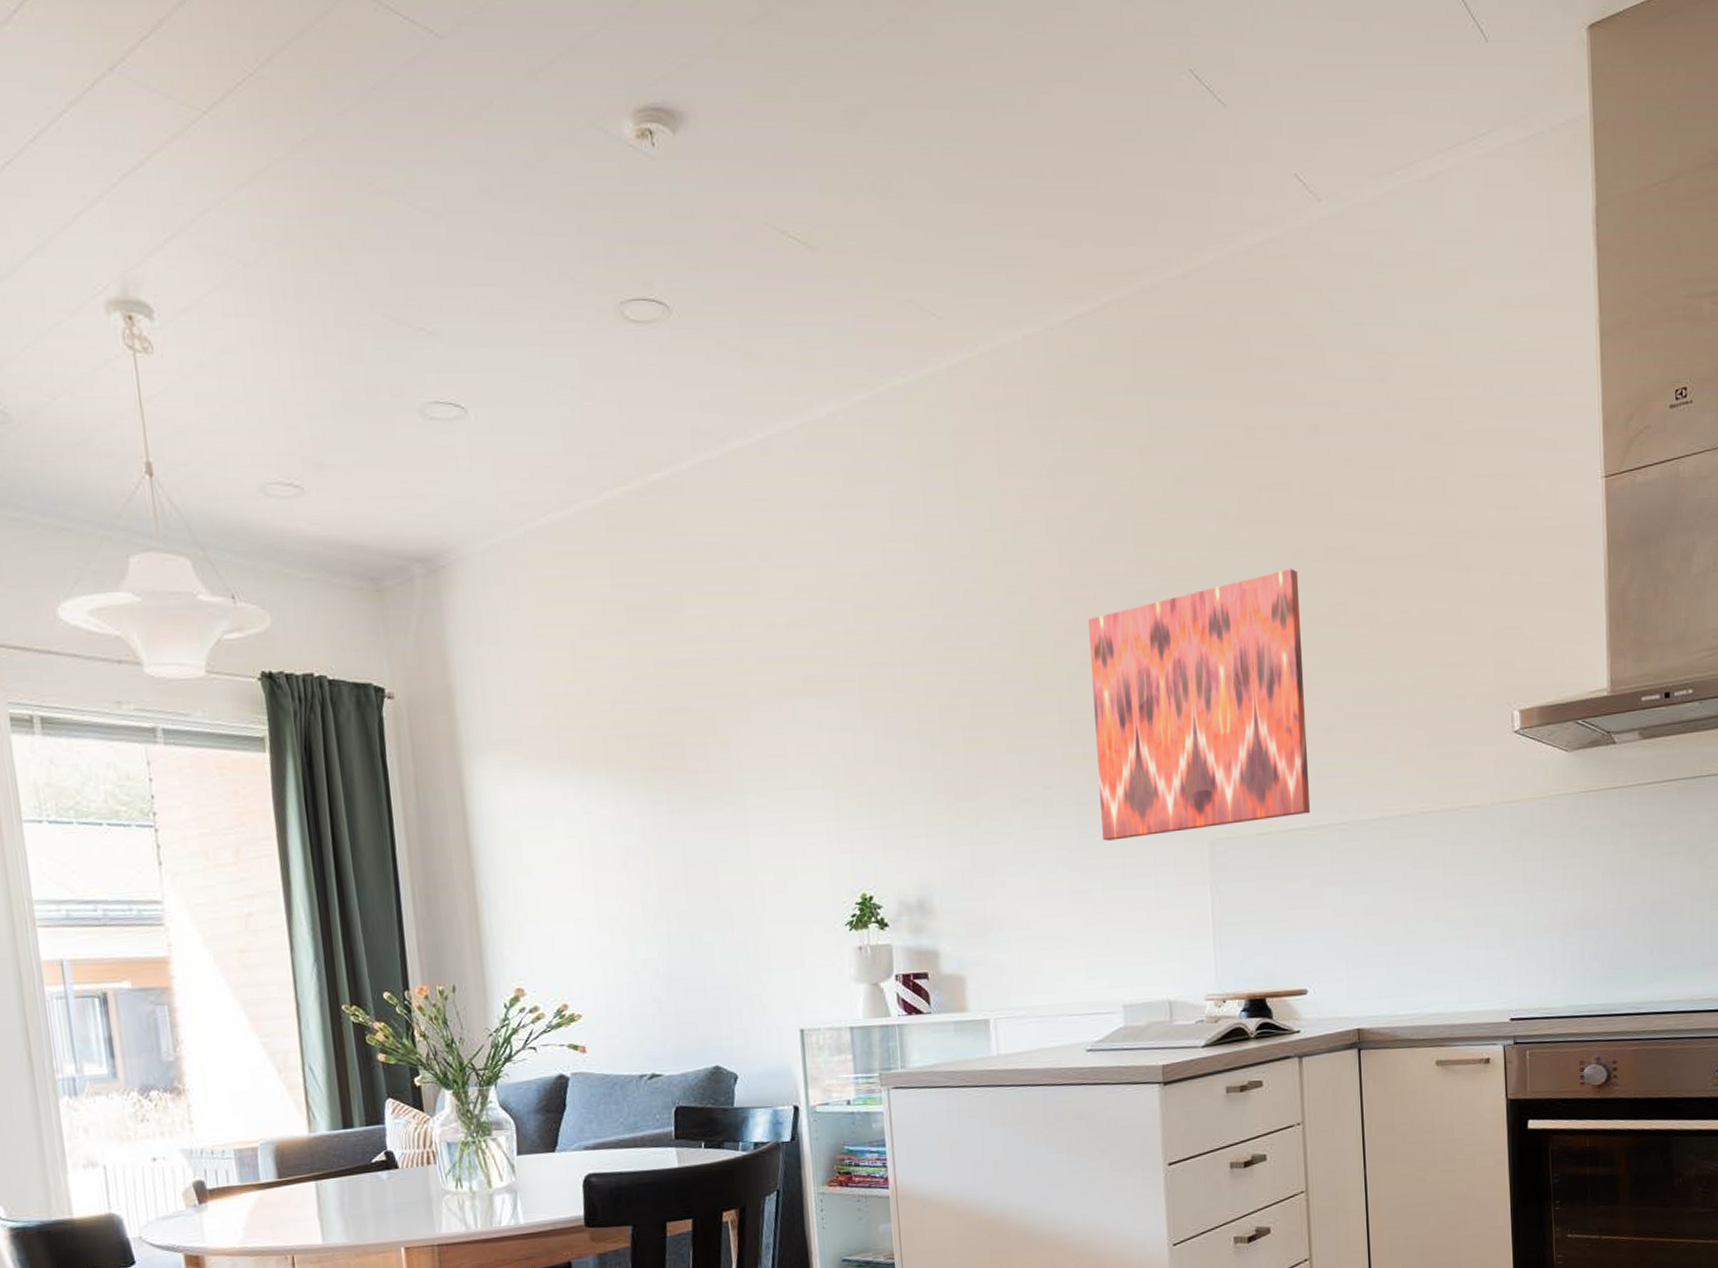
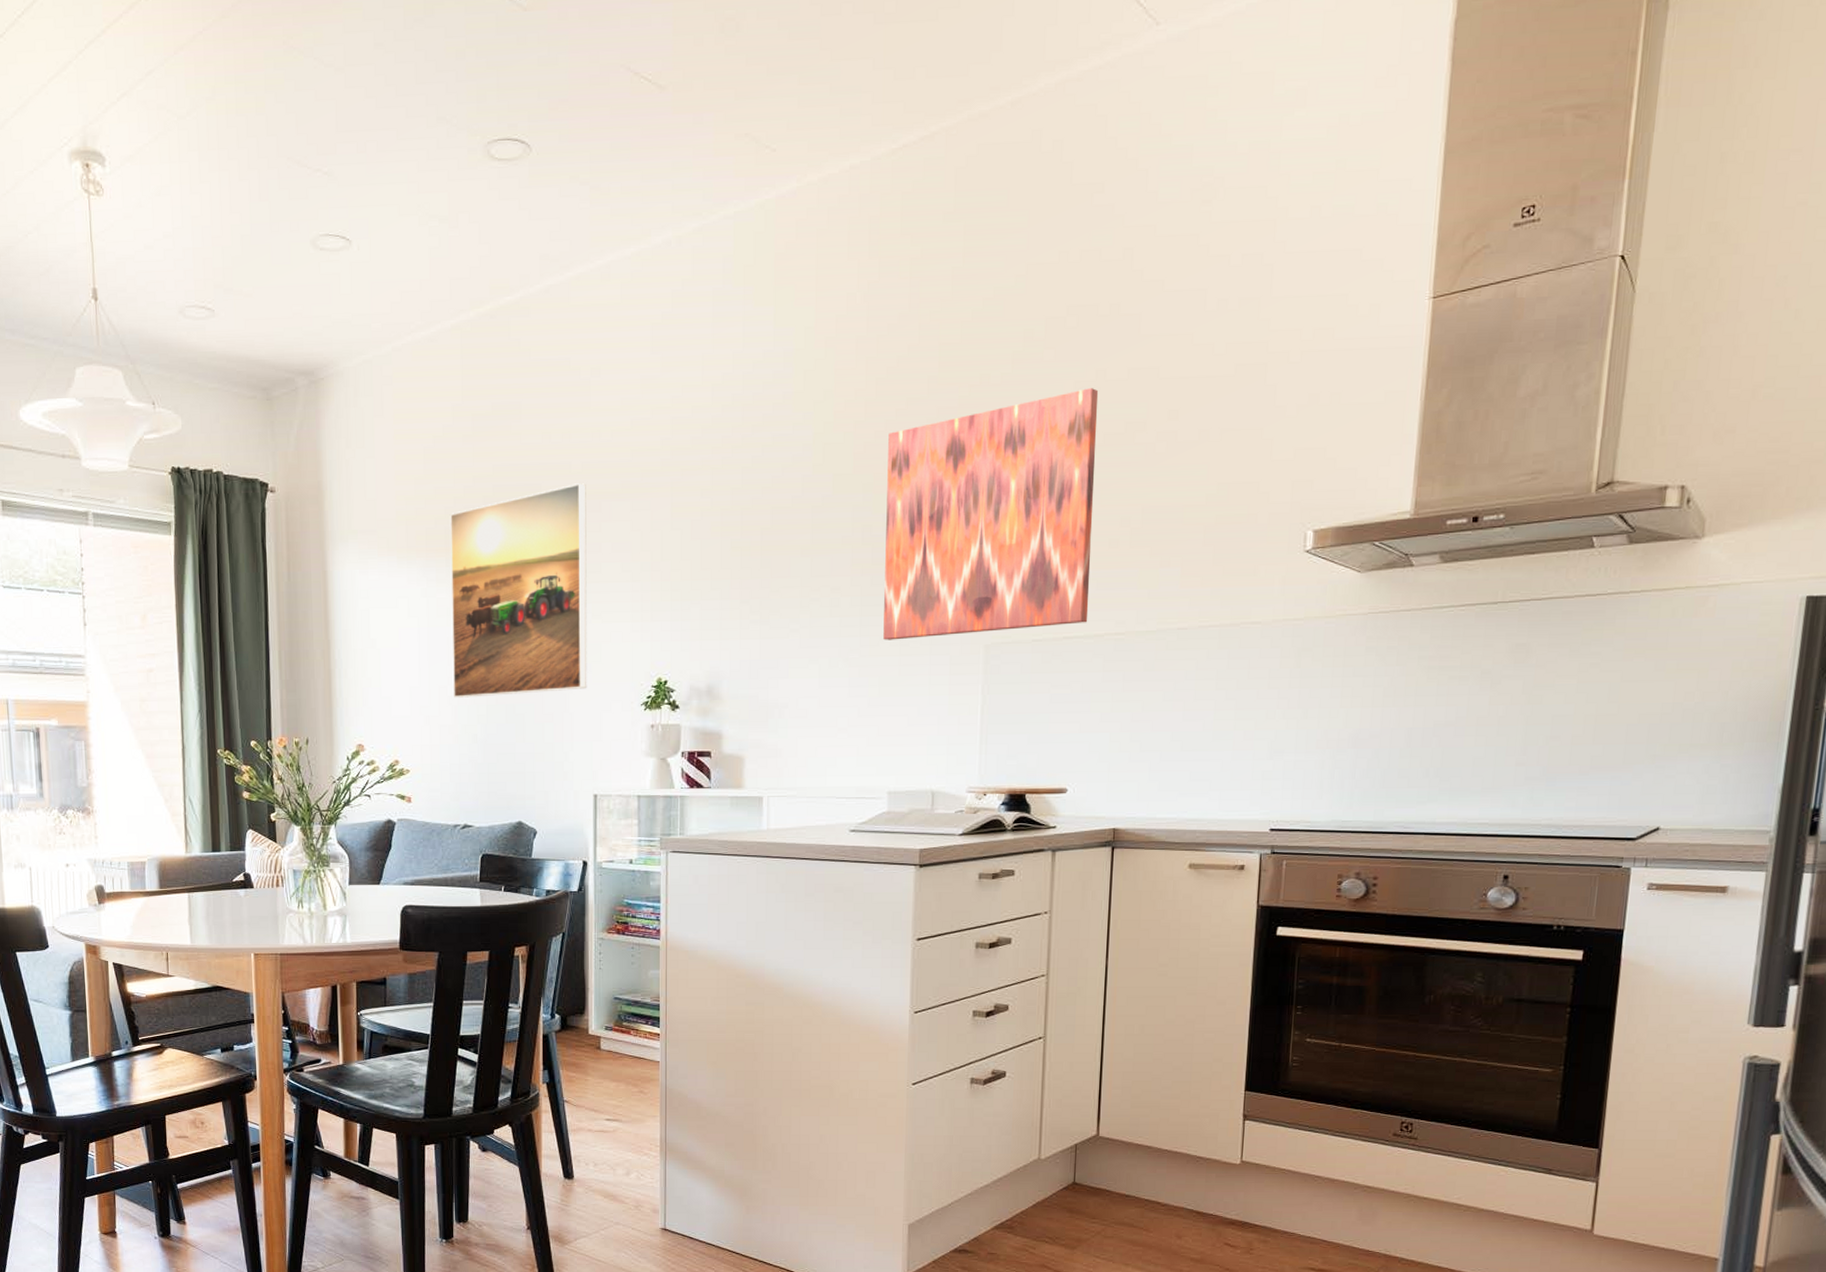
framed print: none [608,680,783,928] -> present [450,483,587,698]

